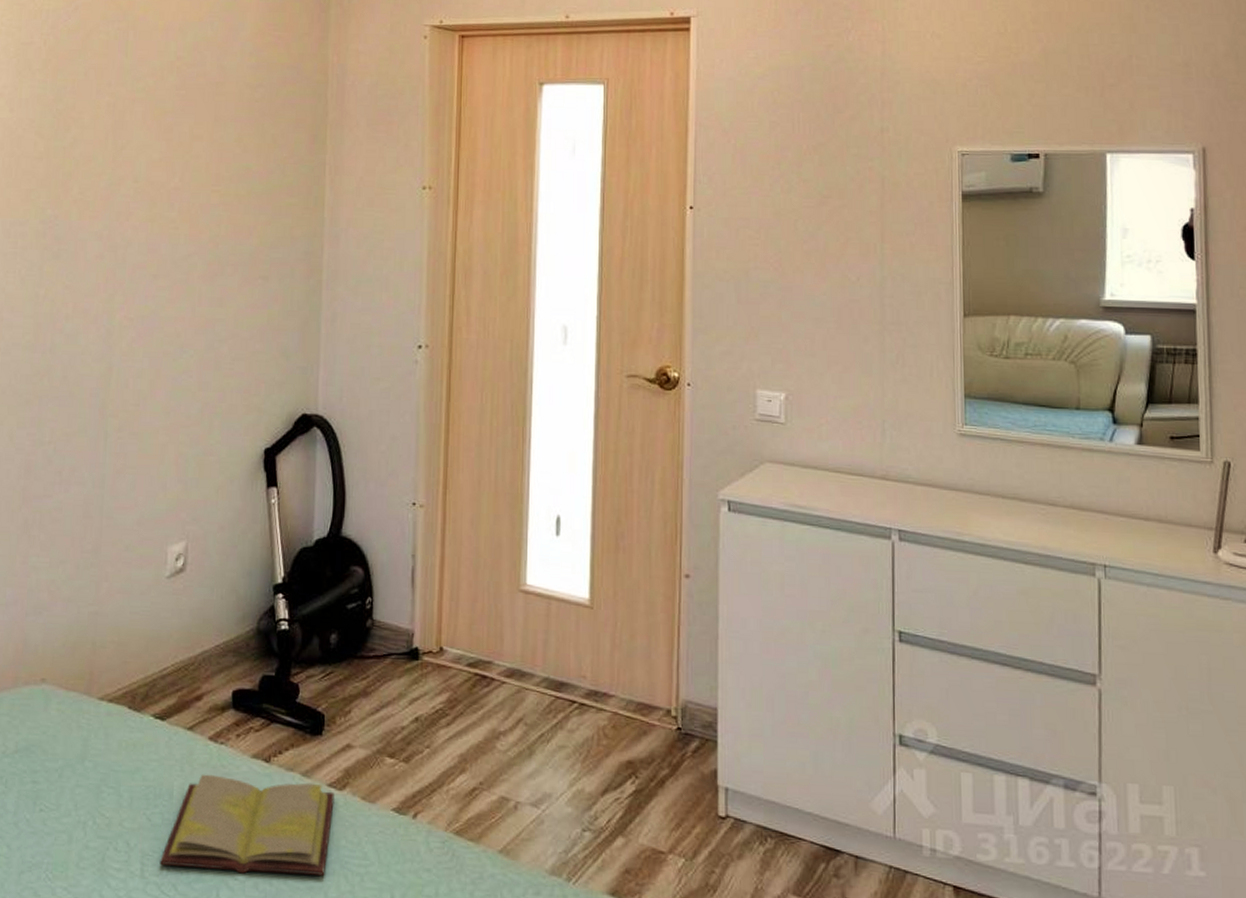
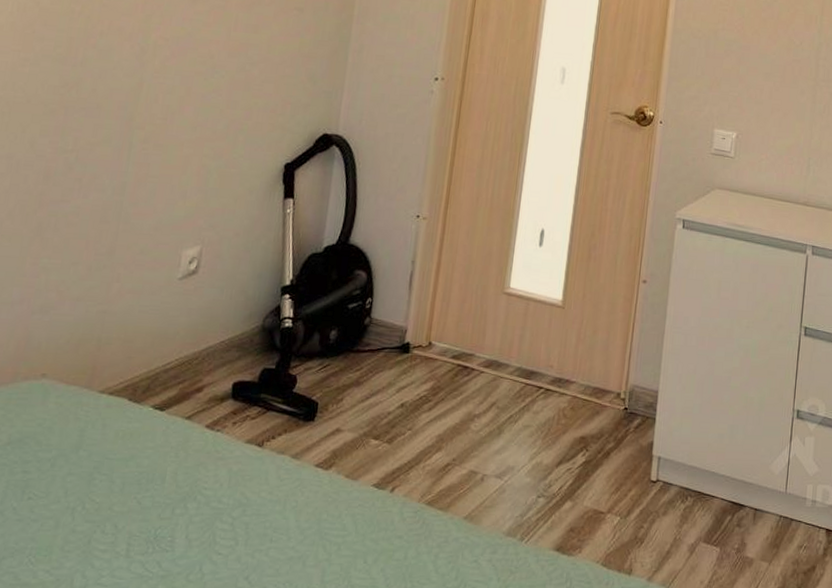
diary: present [160,774,334,876] -> none [146,459,321,549]

